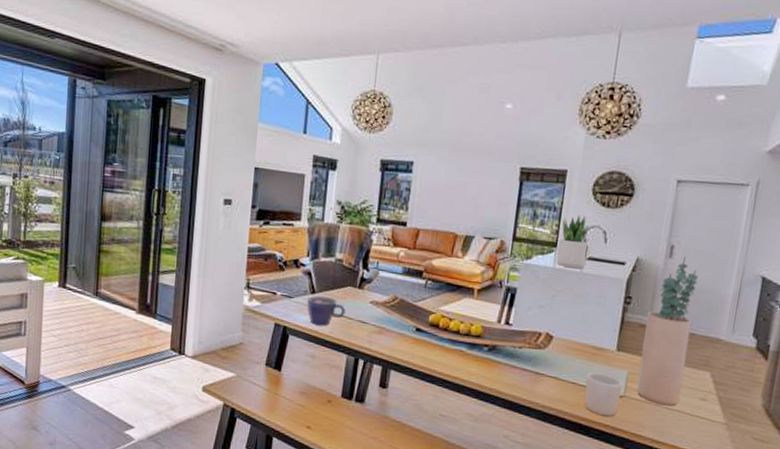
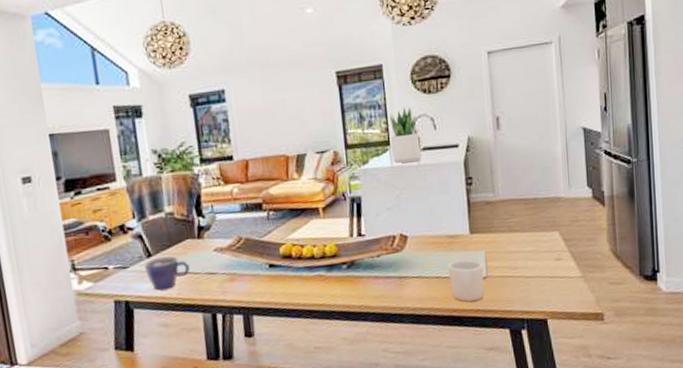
vase: present [637,256,698,406] -> none [490,125,537,276]

